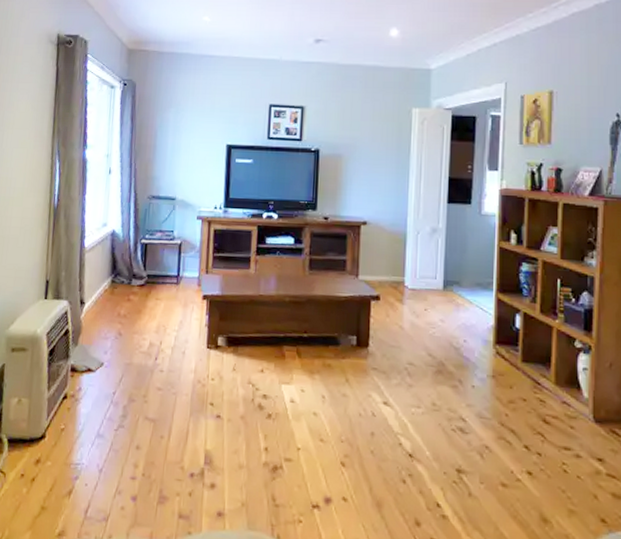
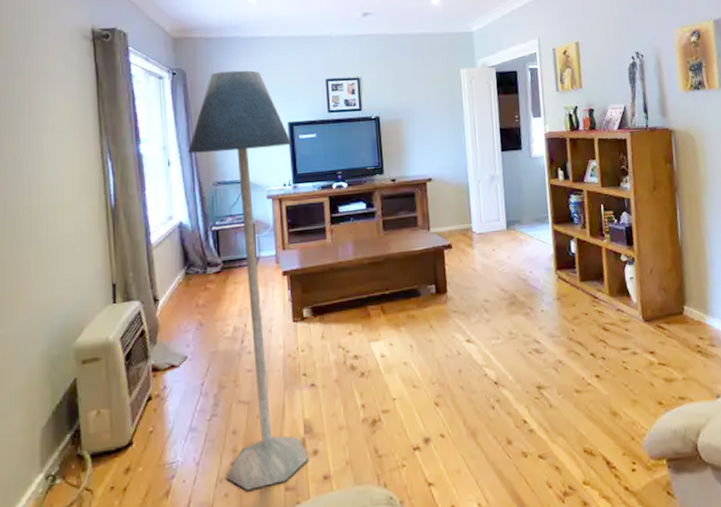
floor lamp: none [124,86,228,509] -> present [188,70,310,490]

